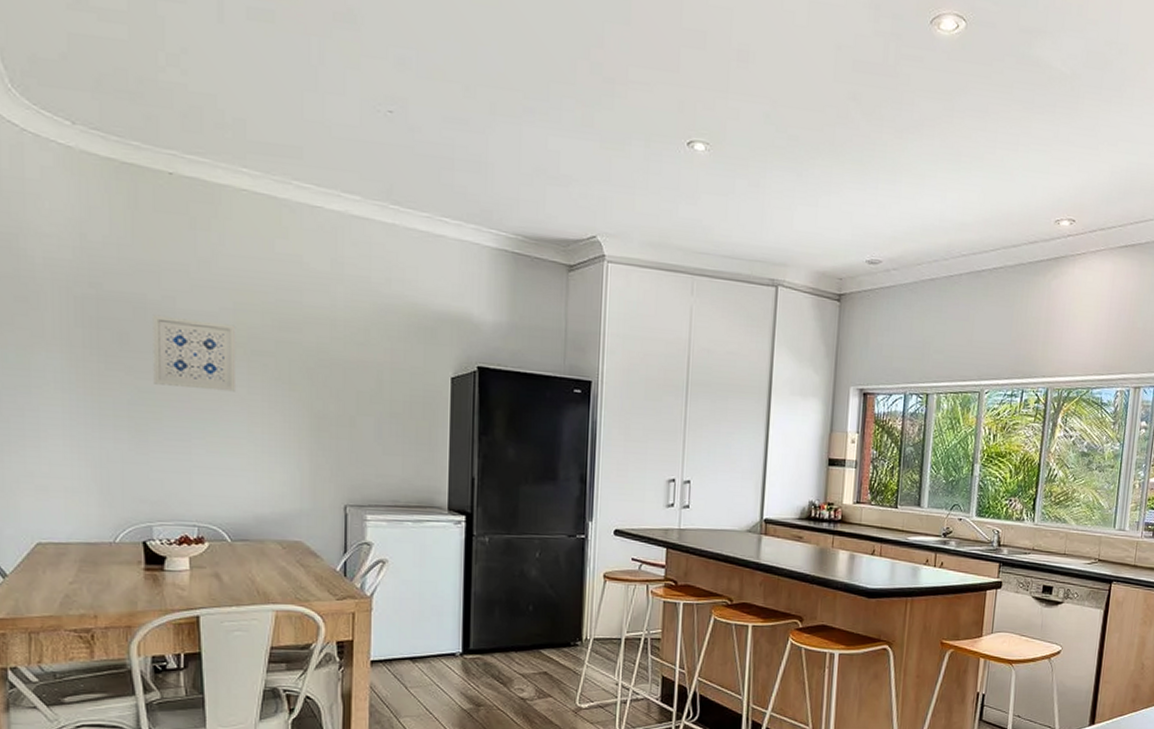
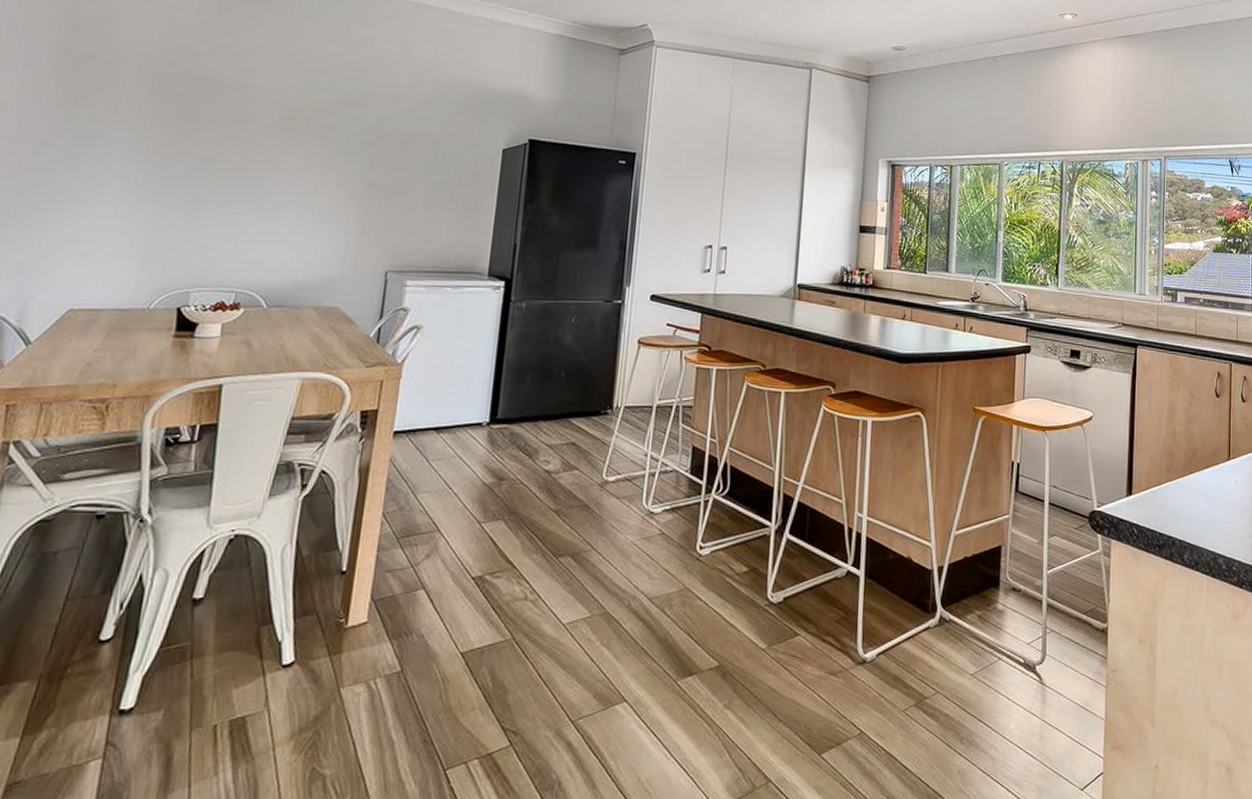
wall art: present [153,314,237,392] -> none [215,90,303,162]

